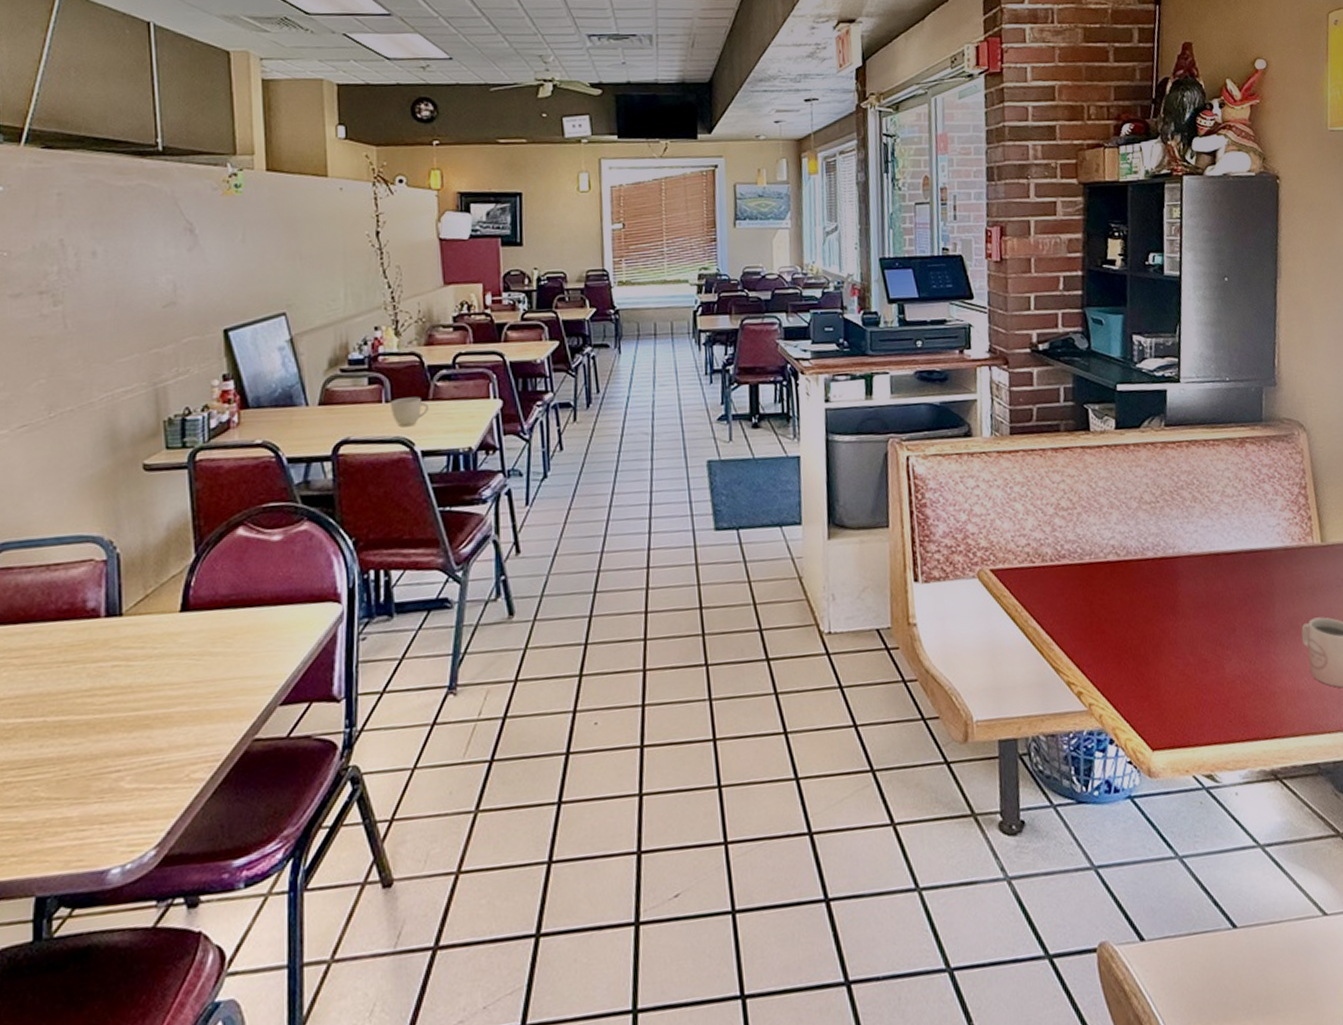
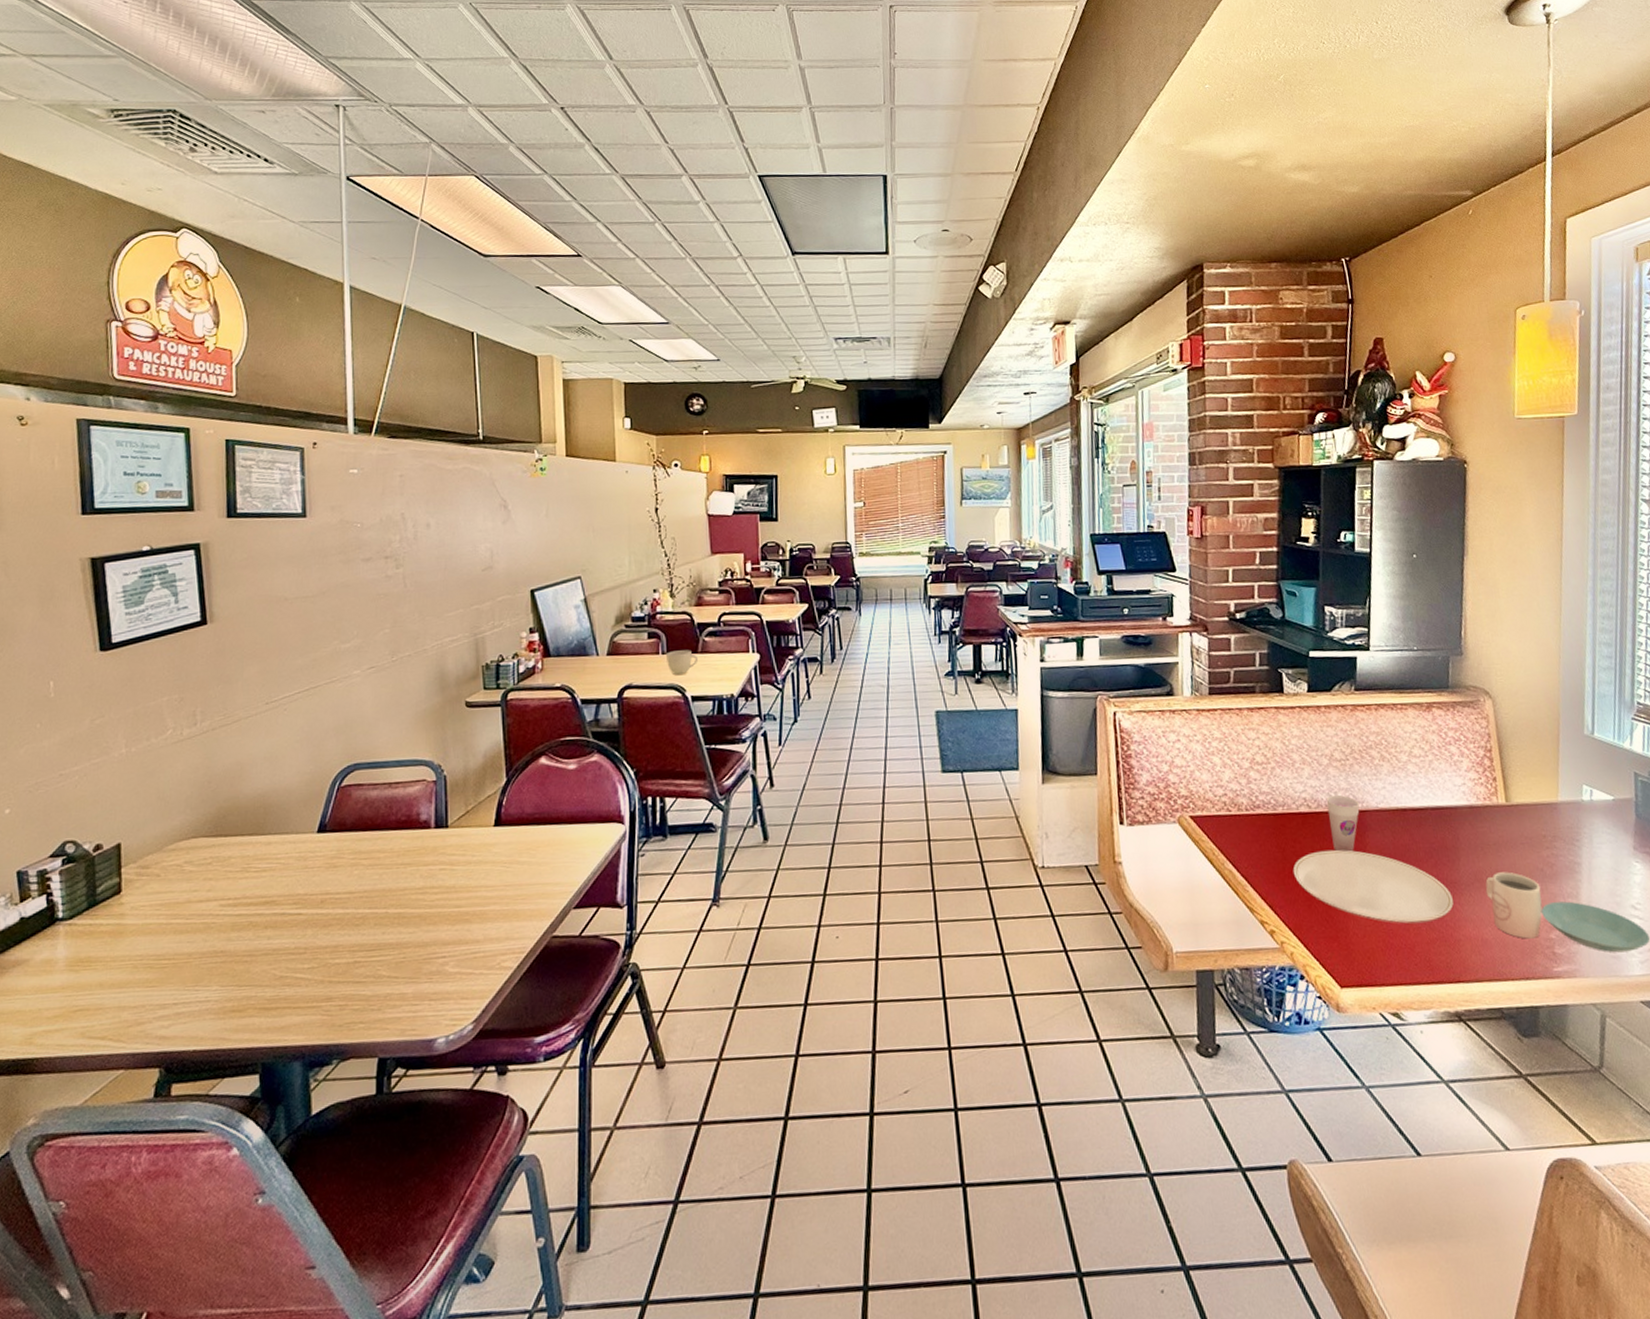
plate: none [1101,600,1269,678] -> present [1292,849,1454,924]
cup: none [1135,541,1171,603] -> present [1326,795,1360,852]

